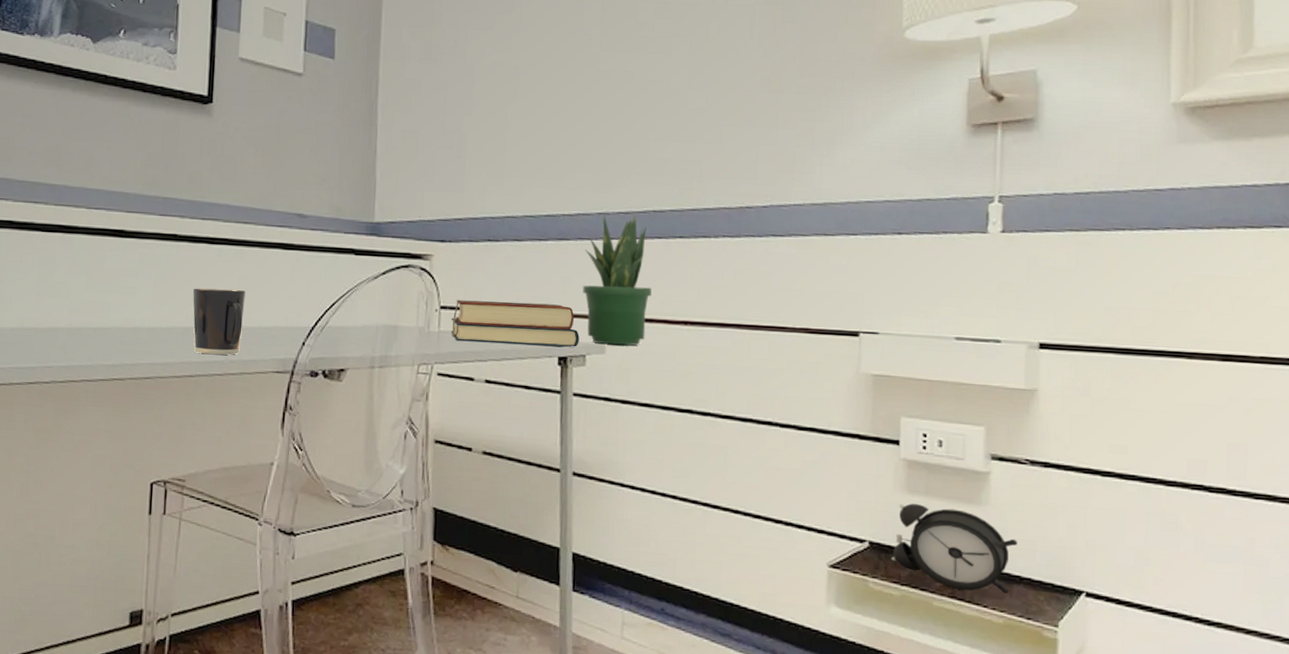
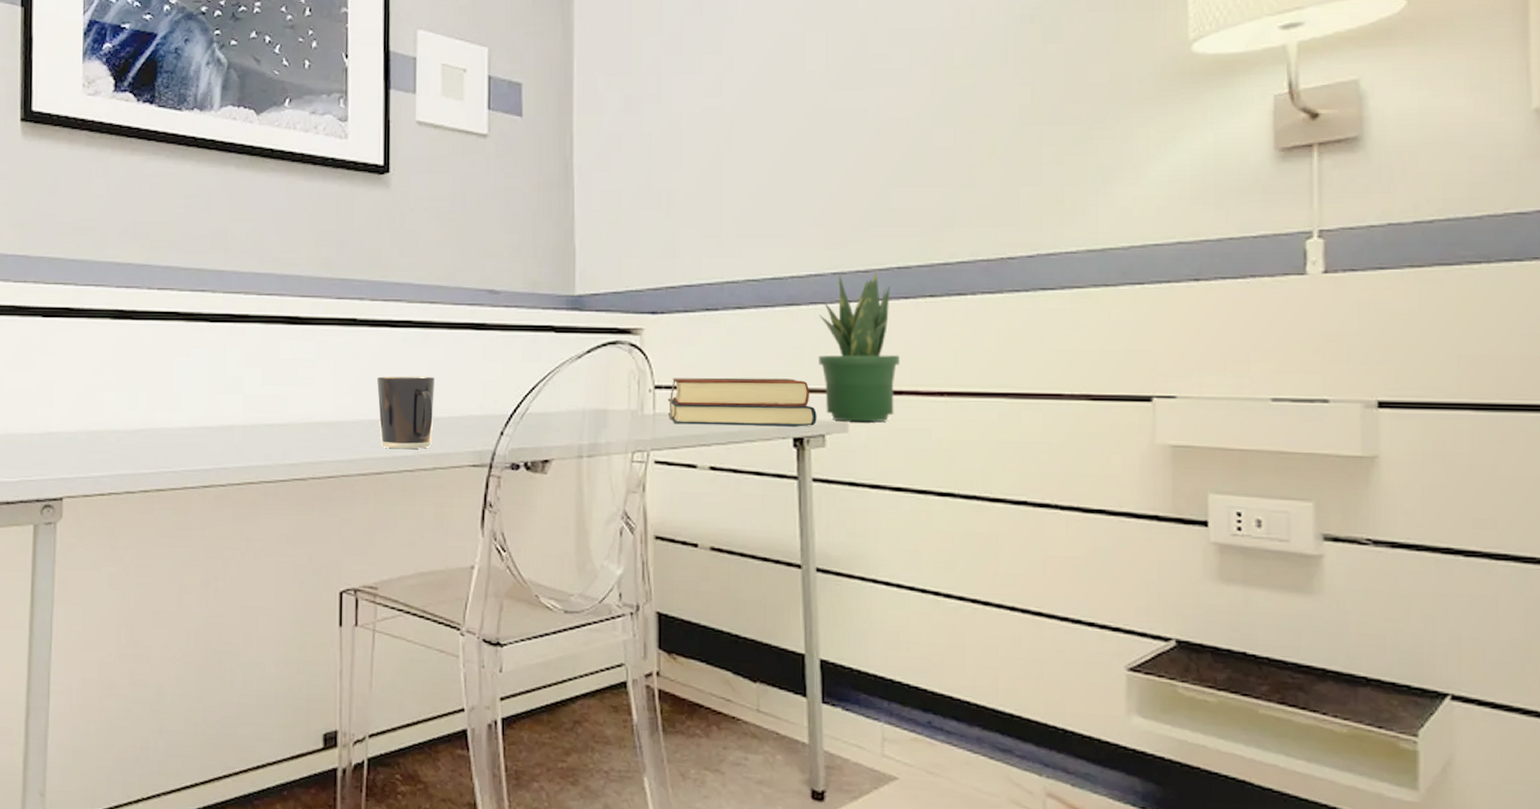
alarm clock: present [891,503,1018,593] -> none [1203,594,1361,698]

